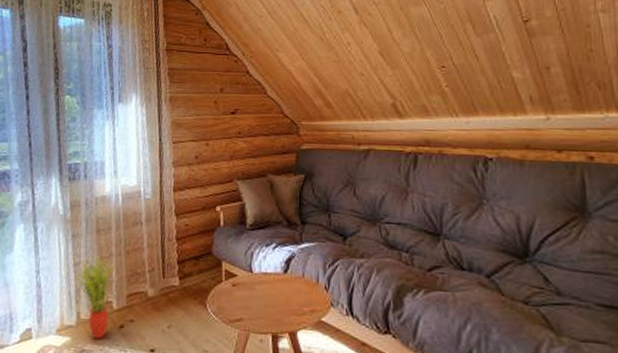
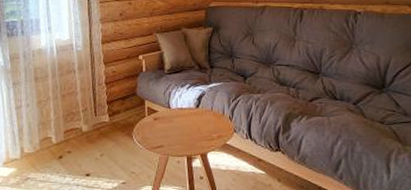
potted plant: present [75,256,115,340] -> none [18,100,52,169]

